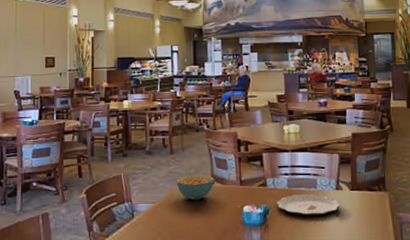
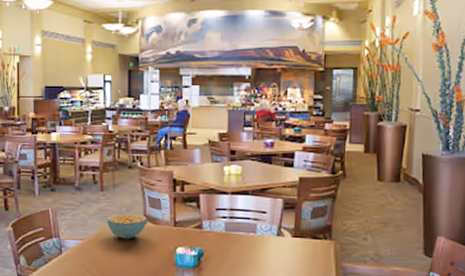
plate: present [277,194,341,217] -> none [212,238,281,262]

